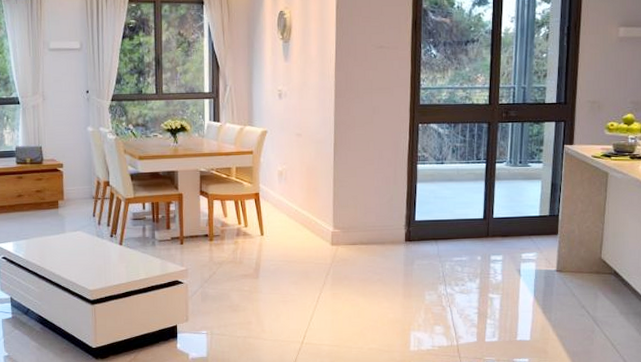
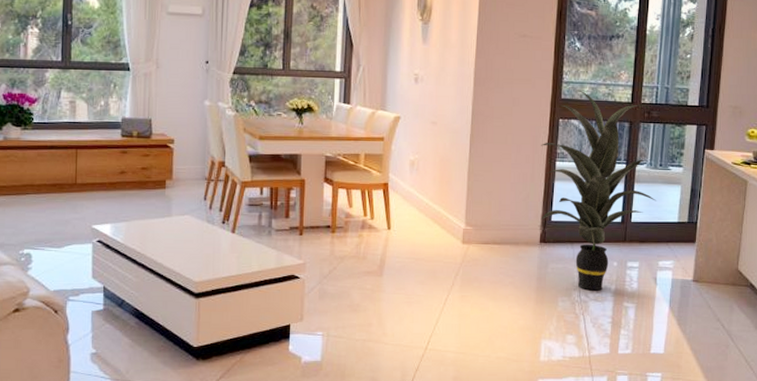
indoor plant: none [402,95,518,284] -> present [540,90,657,291]

